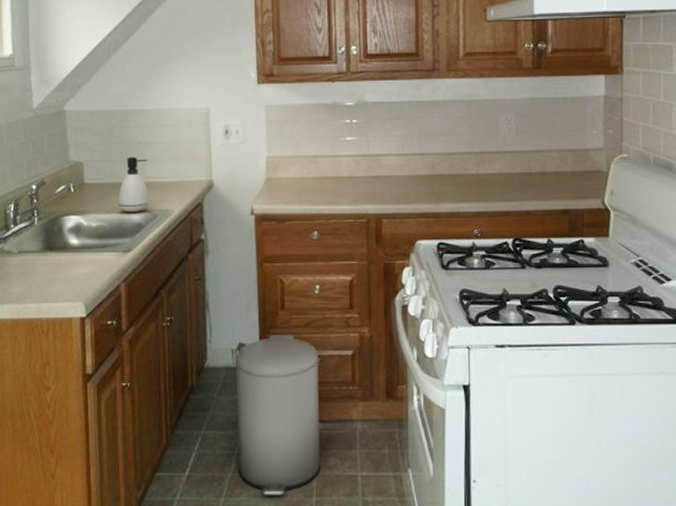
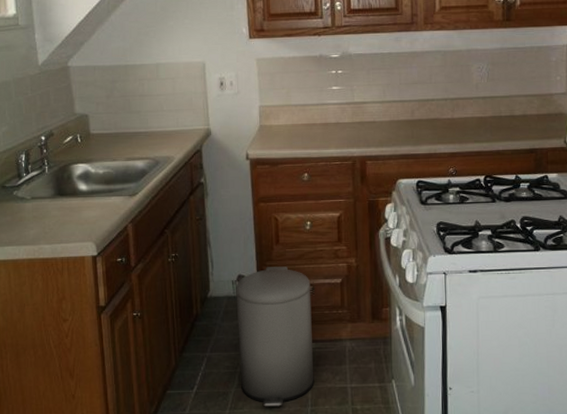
soap dispenser: present [118,156,150,213] -> none [123,108,152,160]

